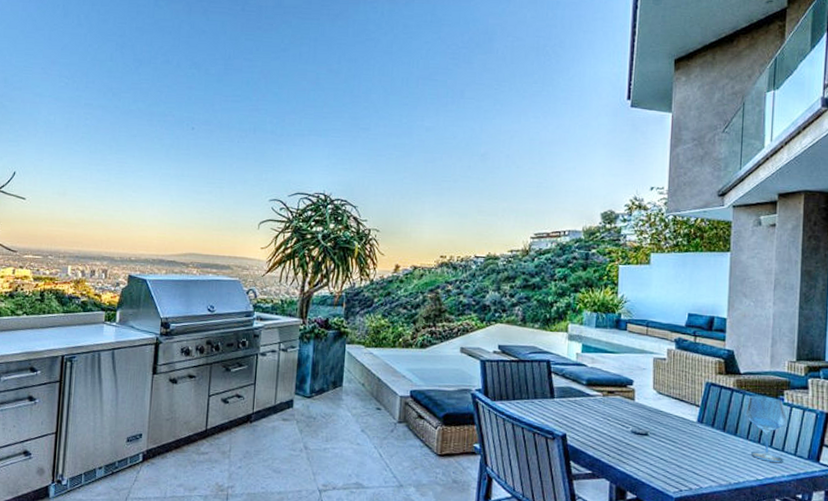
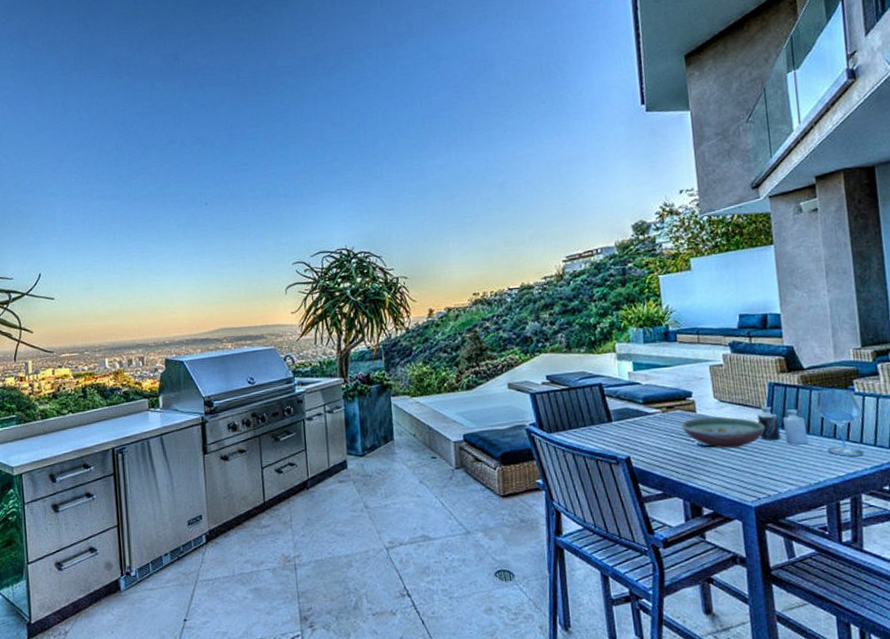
decorative bowl: none [619,406,697,439] -> present [681,417,766,448]
candle: none [690,403,735,445] -> present [757,406,809,445]

